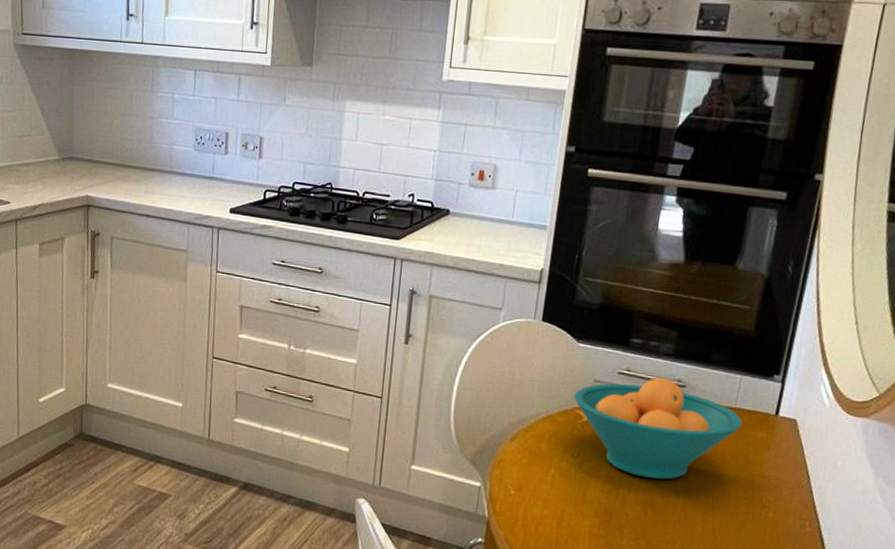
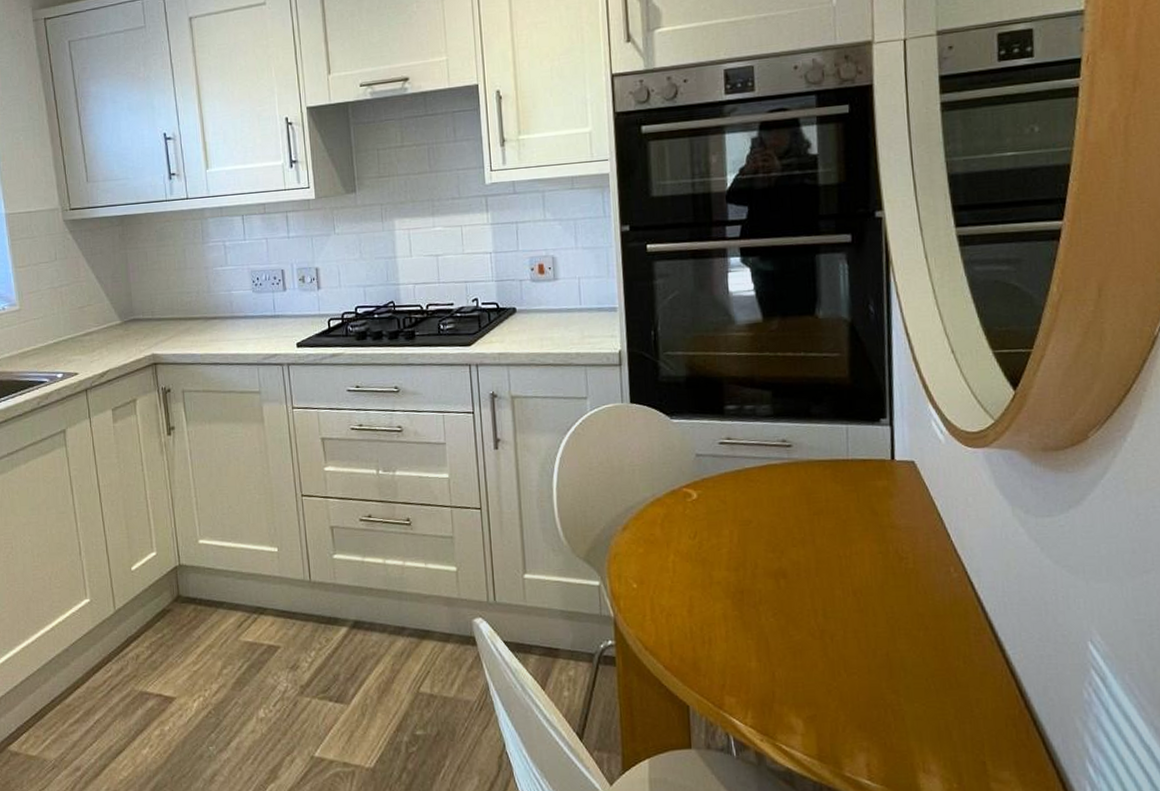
fruit bowl: present [574,377,743,480] -> none [678,440,859,548]

